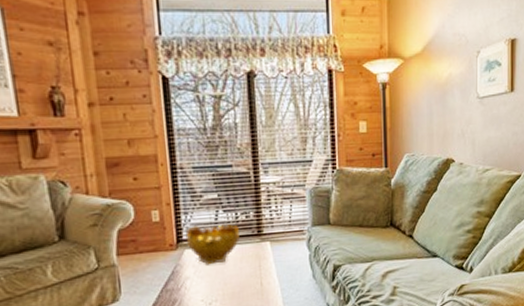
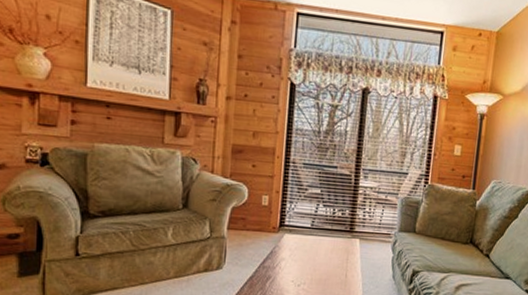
decorative bowl: present [185,223,241,265] -> none [287,214,336,251]

